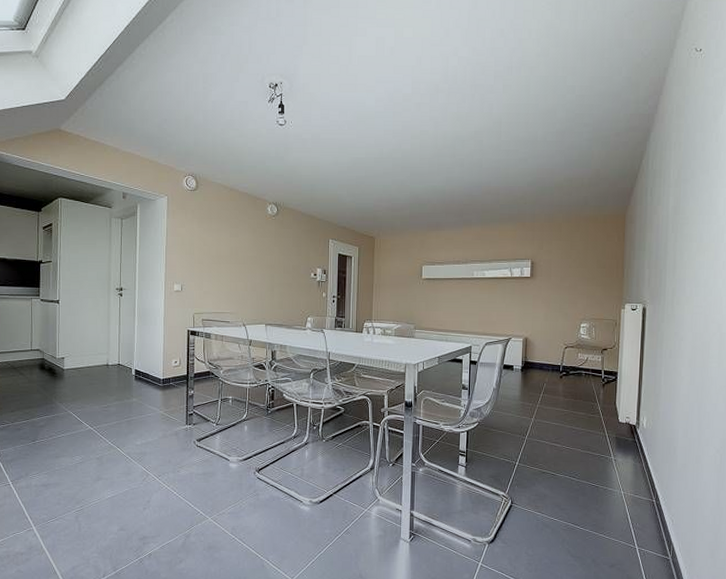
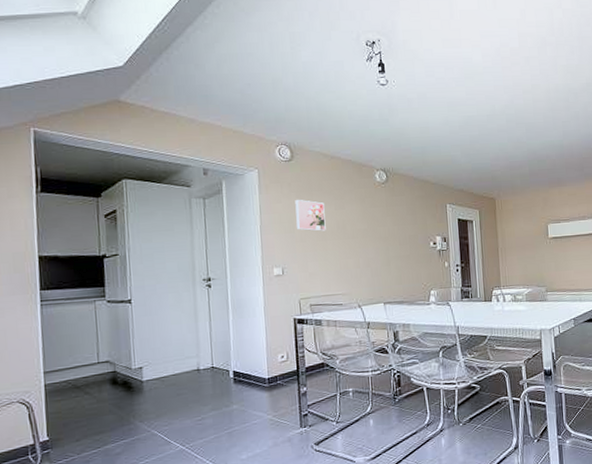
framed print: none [196,225,221,255] -> present [295,199,326,231]

